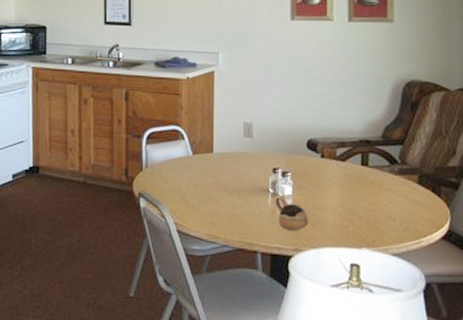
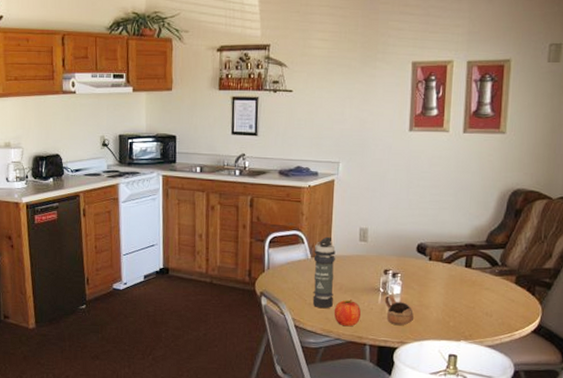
smoke grenade: none [195,132,219,211] -> present [312,236,336,309]
fruit: none [219,201,250,232] -> present [334,299,362,327]

